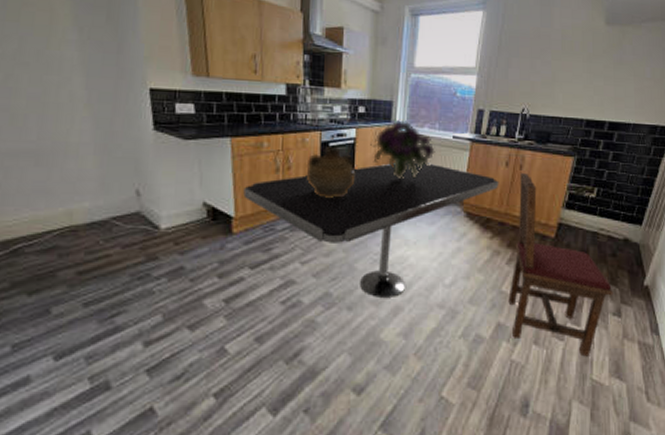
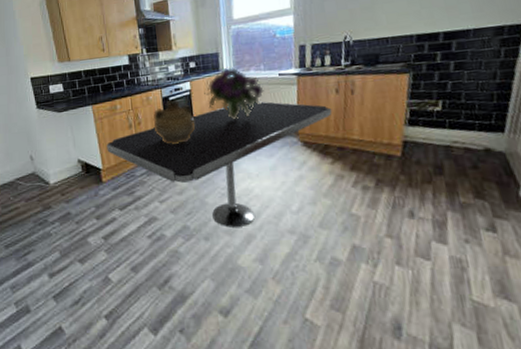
dining chair: present [508,172,613,357] -> none [352,96,483,276]

